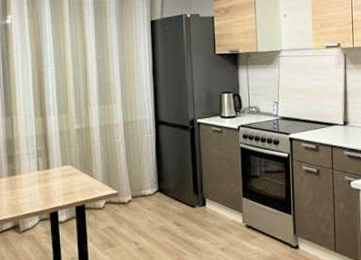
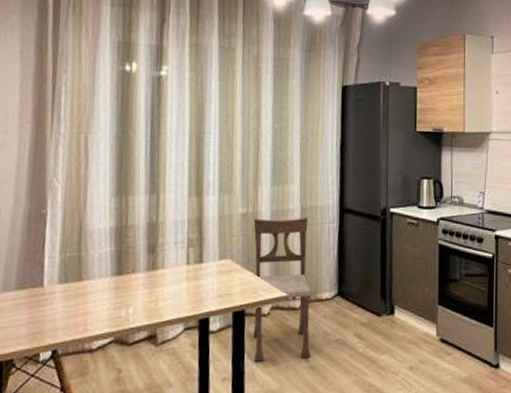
dining chair: none [87,129,139,245] -> present [253,217,312,362]

